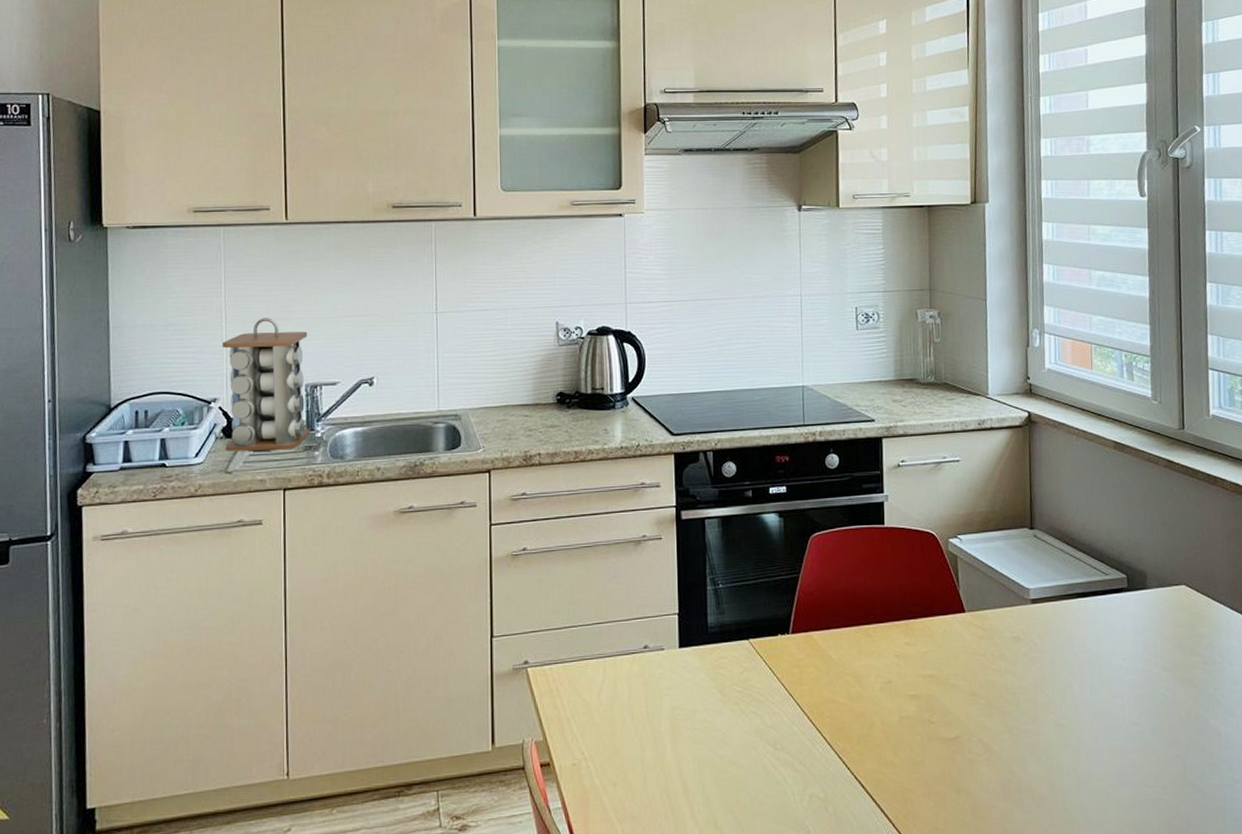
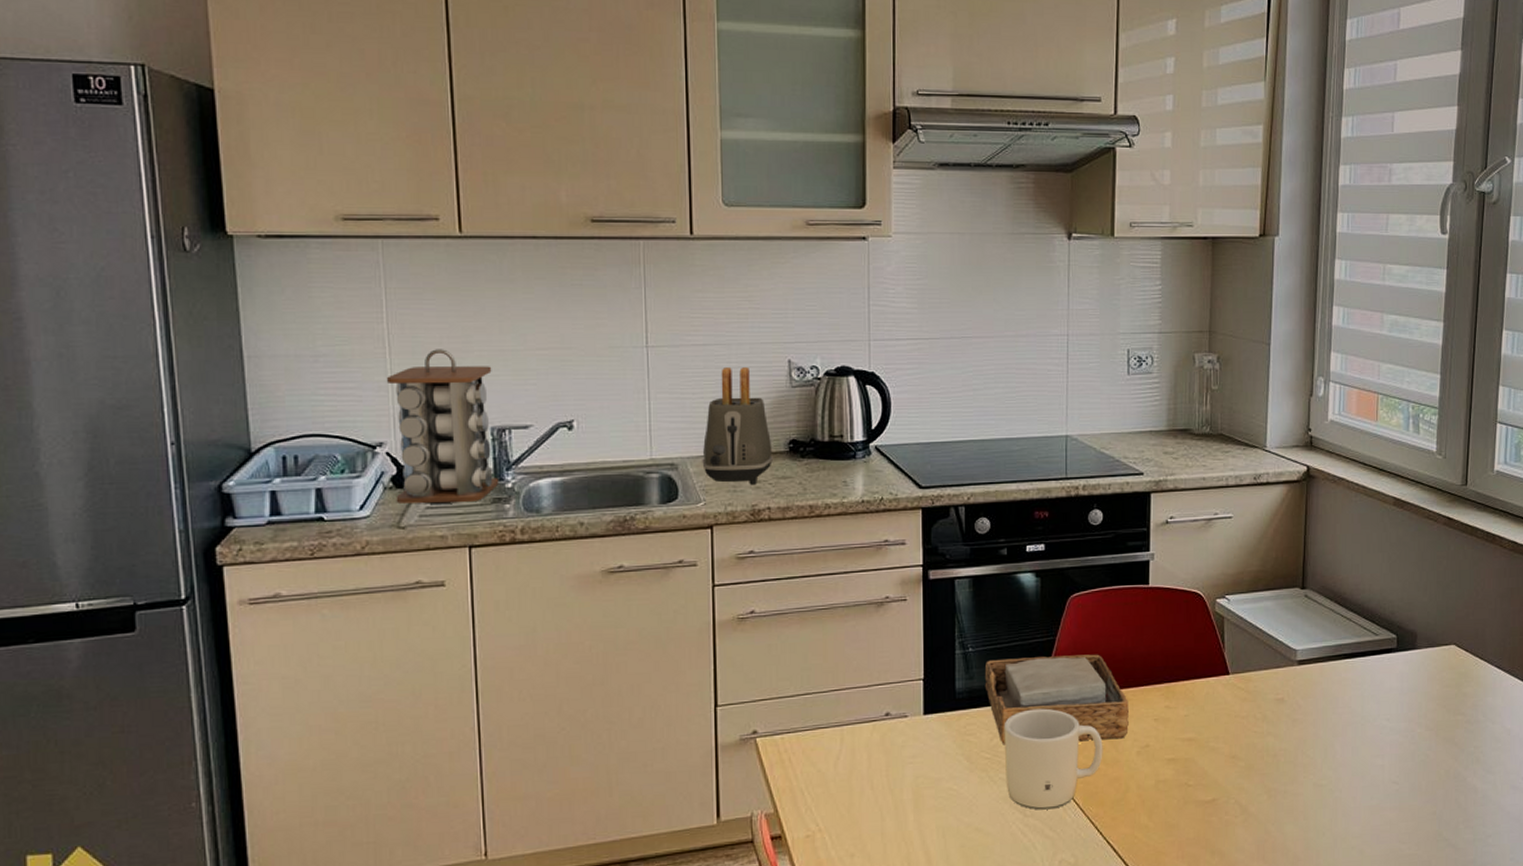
toaster: none [482,328,543,433] -> present [702,366,773,485]
napkin holder: none [734,591,871,679] -> present [984,654,1129,745]
mug: none [753,643,848,744] -> present [1004,708,1103,810]

